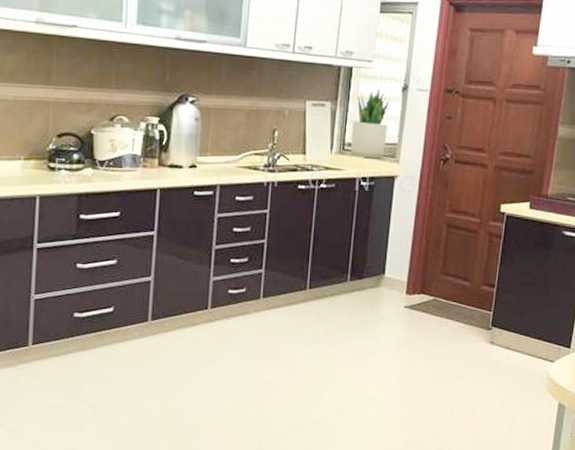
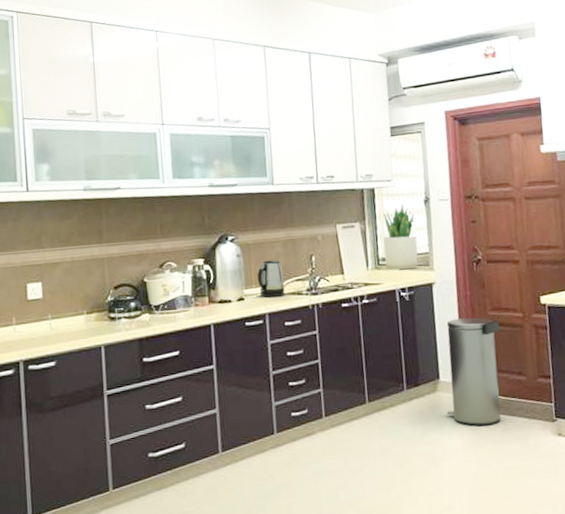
kettle: none [213,128,242,170] -> present [257,260,285,298]
pedal bin: none [385,216,455,326] -> present [446,317,501,427]

